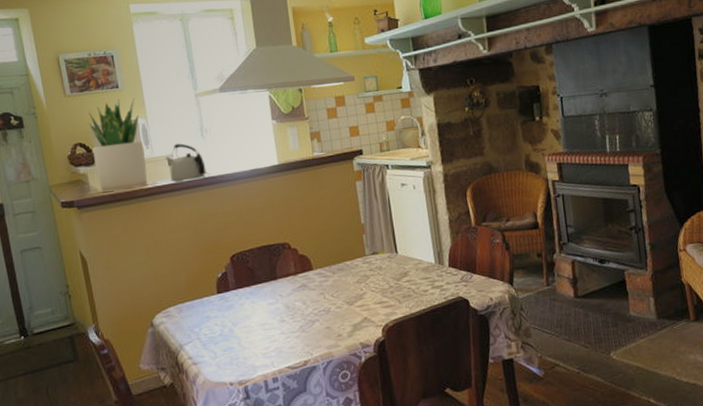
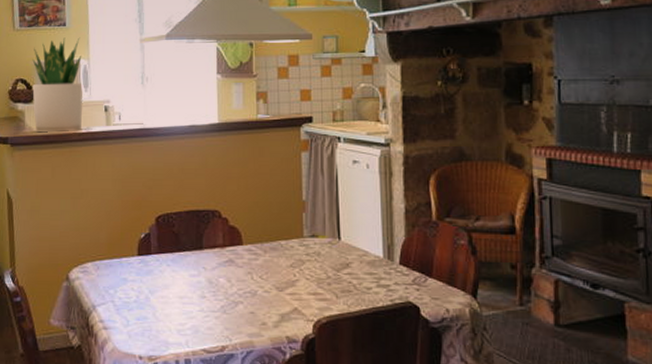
kettle: present [165,143,206,183] -> none [102,90,142,131]

